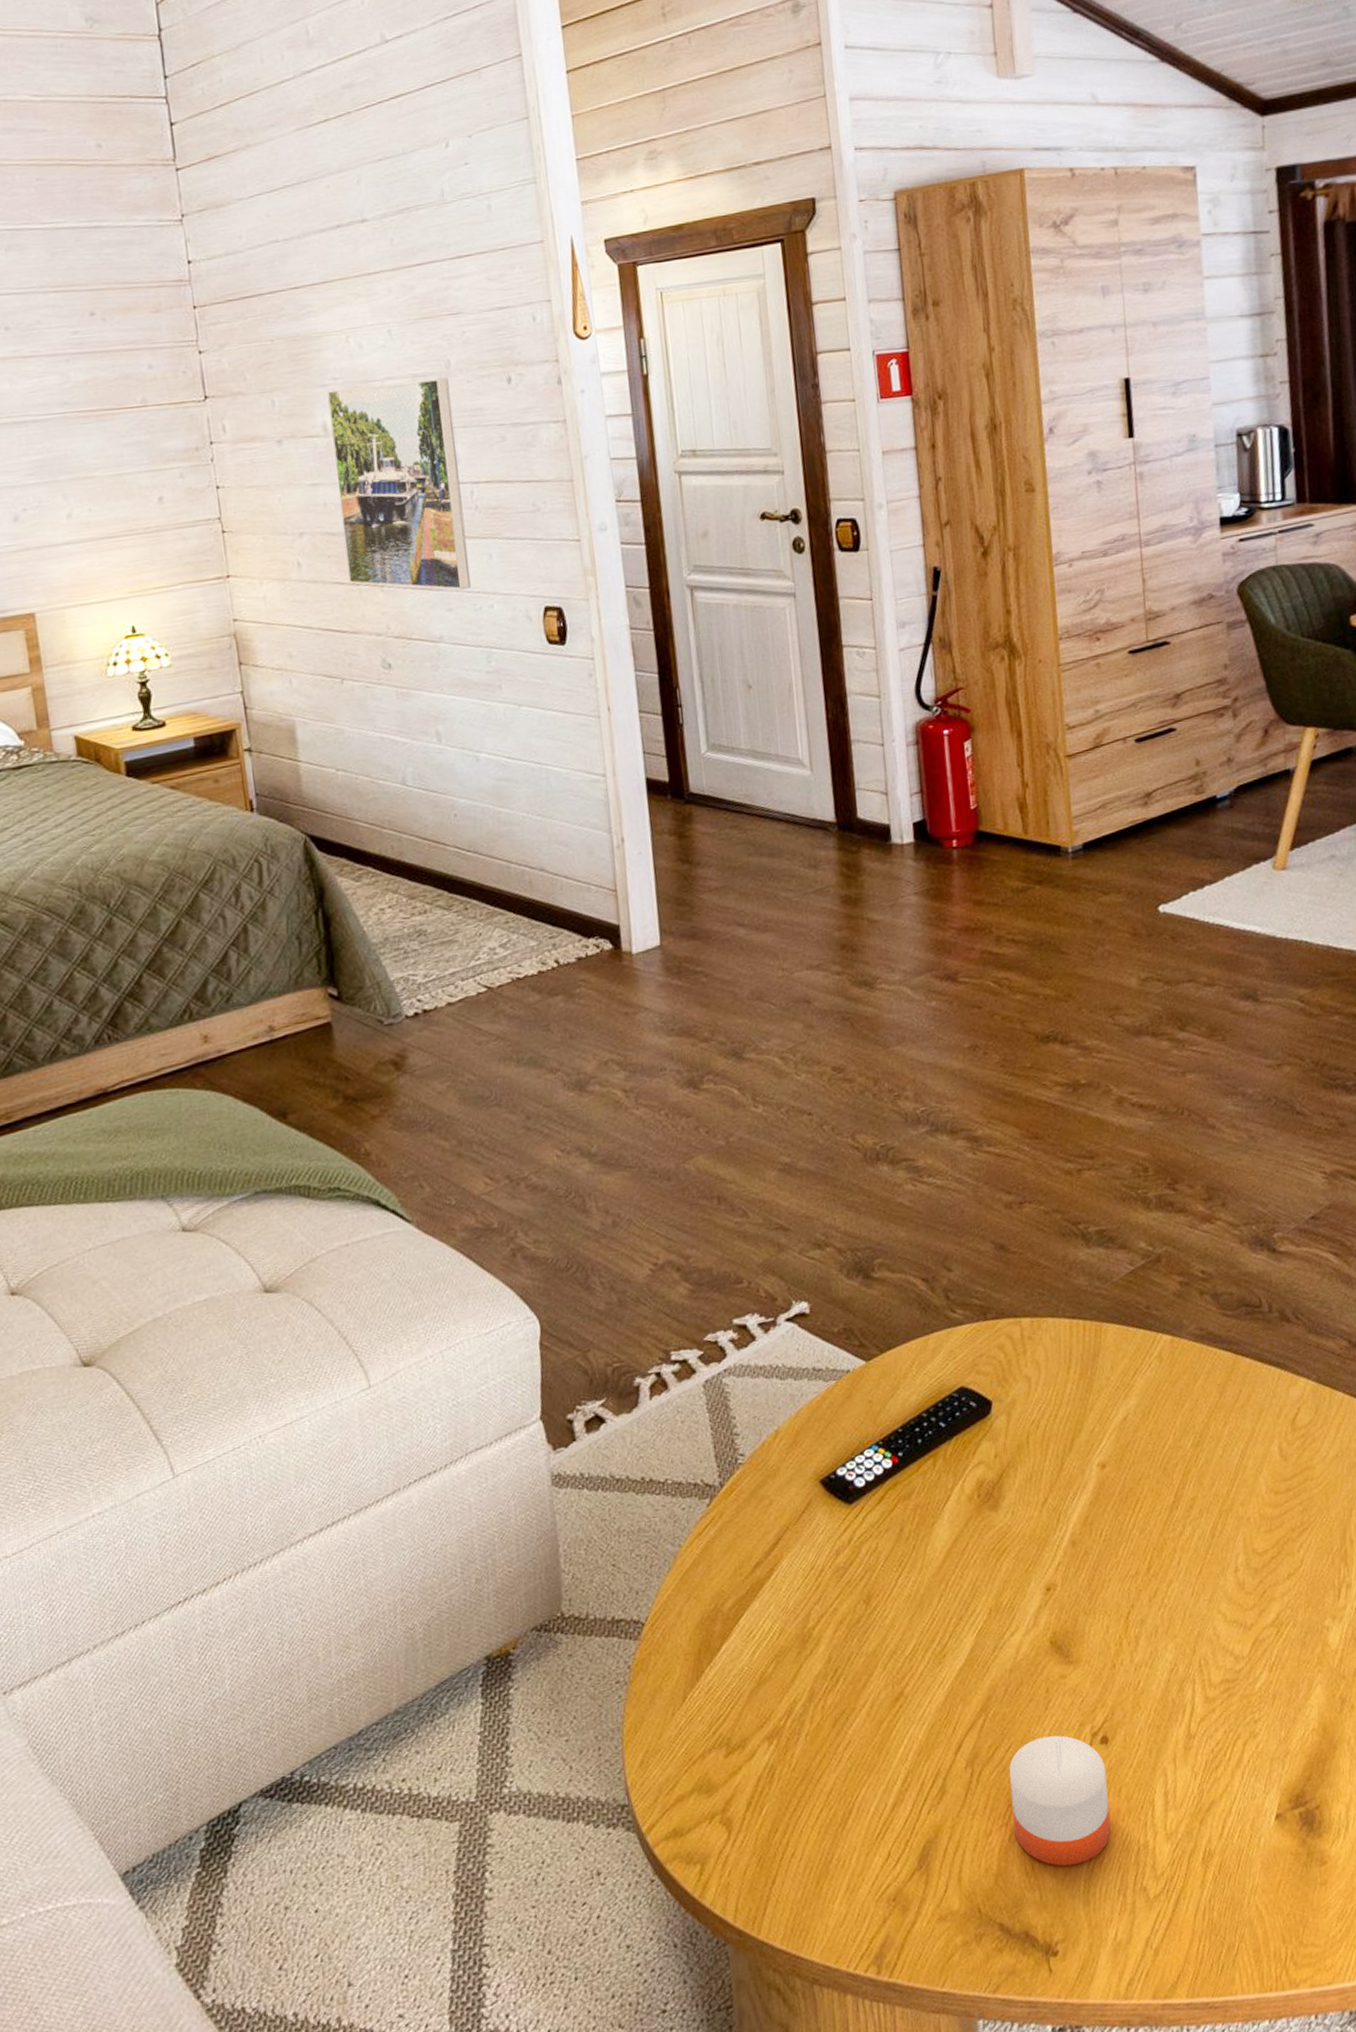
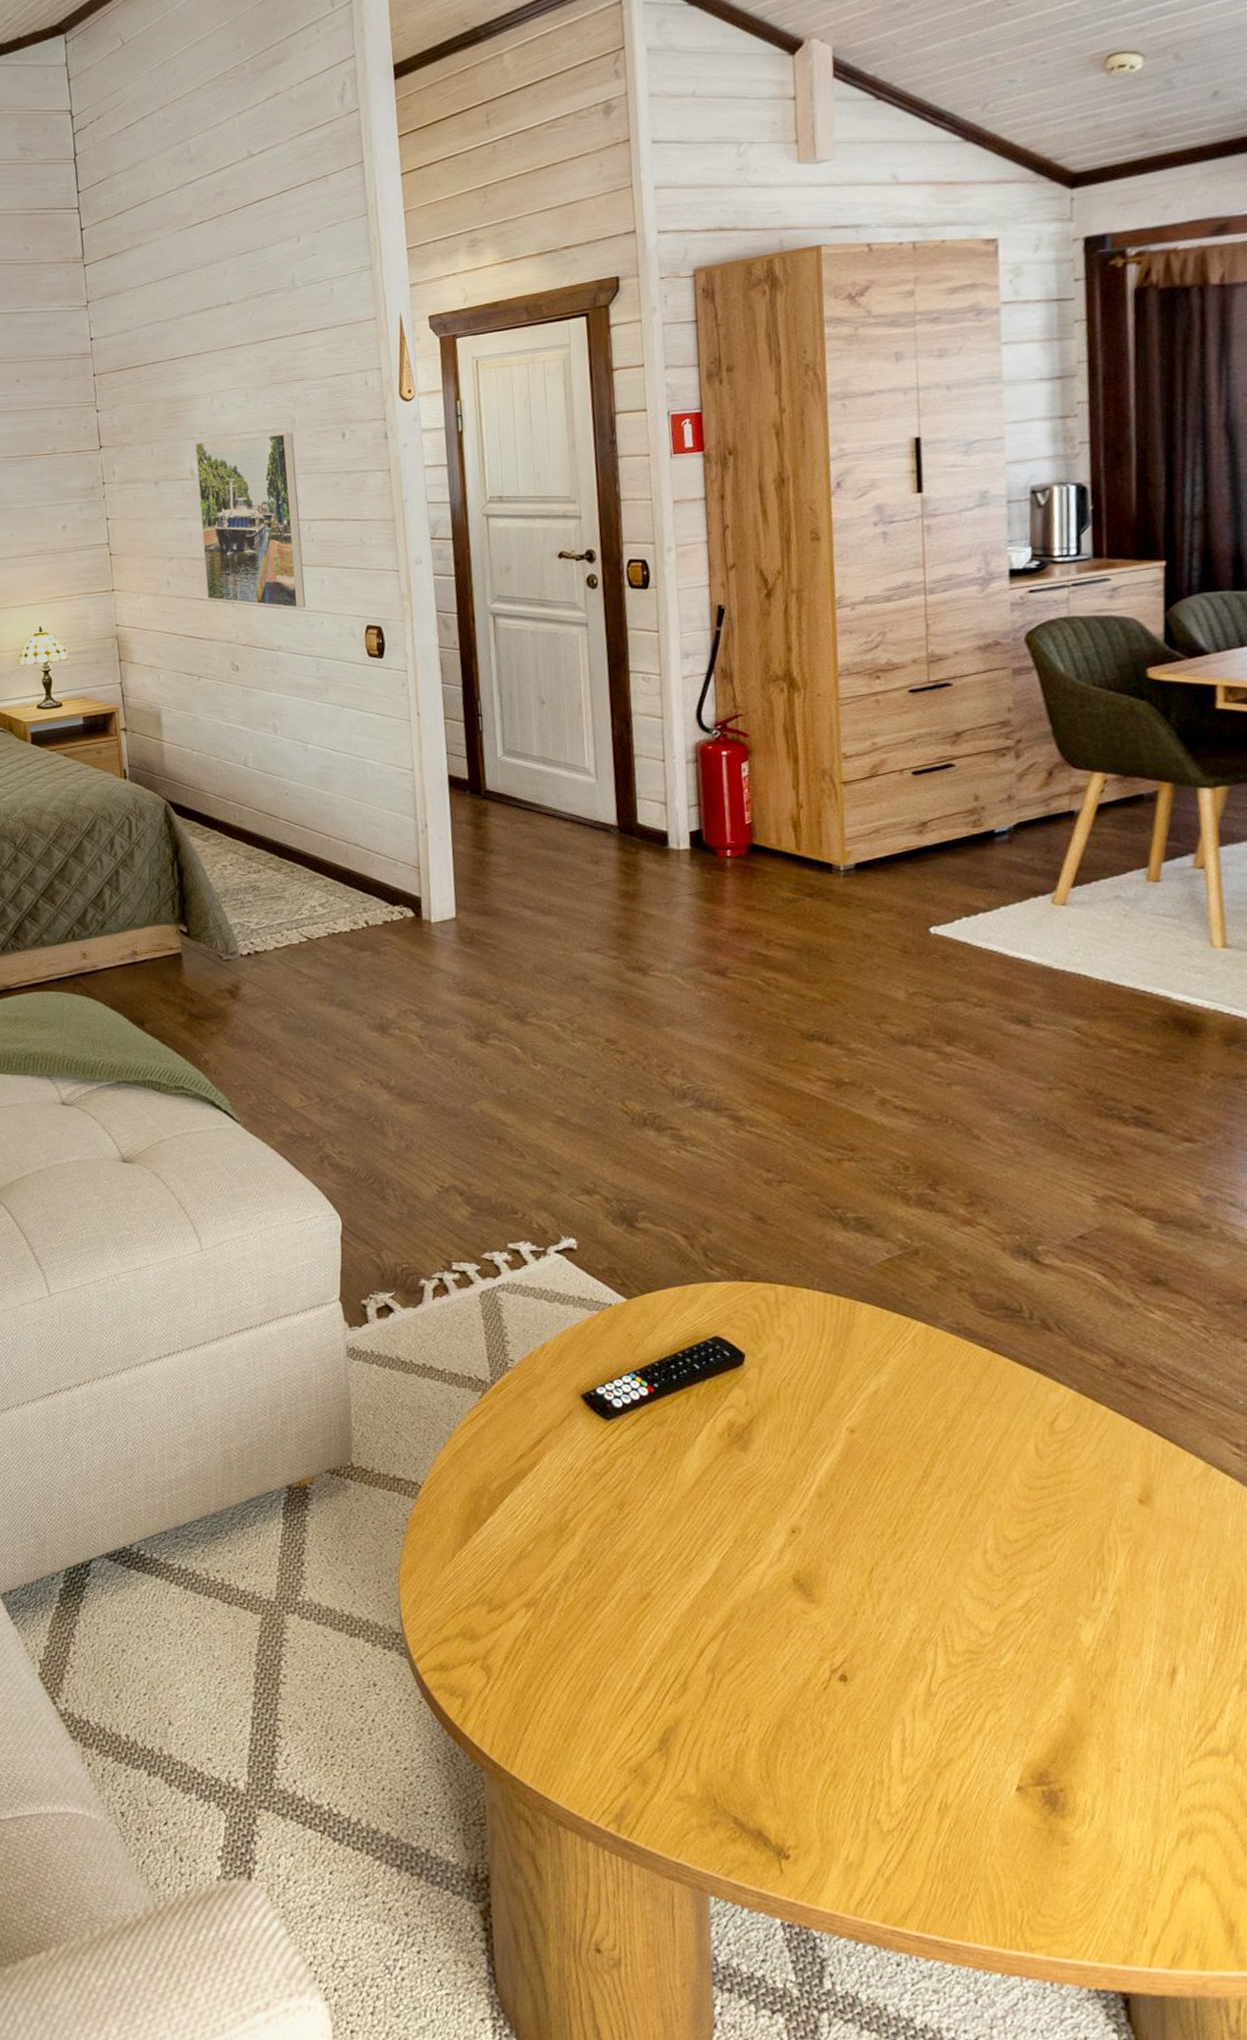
candle: present [1008,1735,1111,1866] -> none [748,1662,847,1783]

